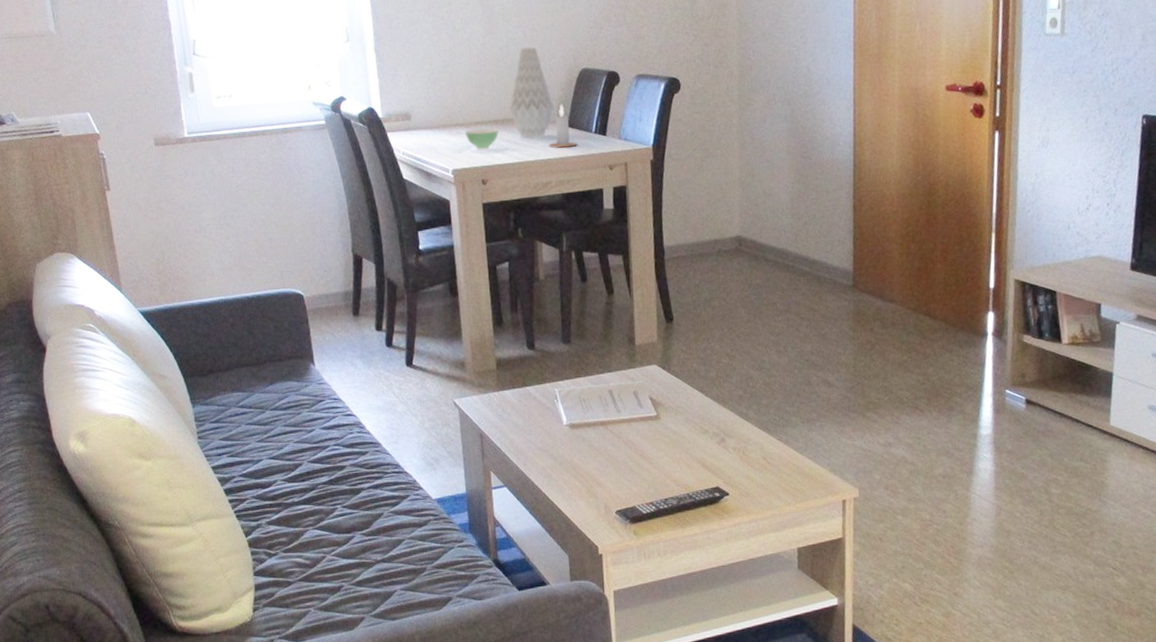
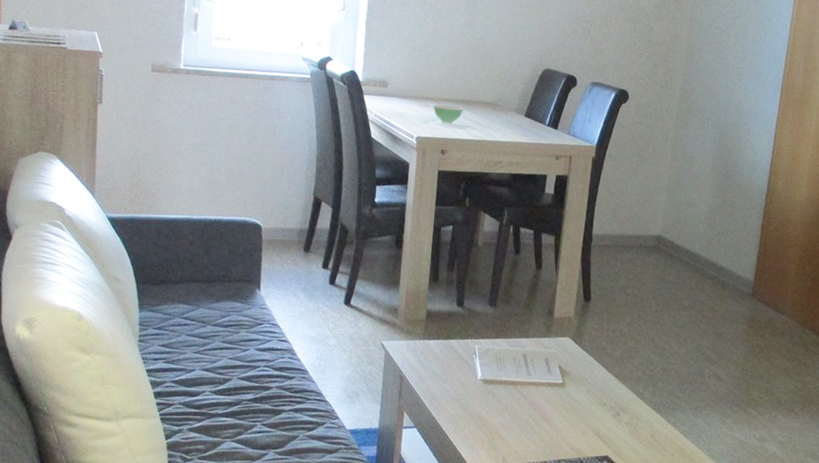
vase: present [508,47,554,139] -> none [475,42,516,122]
candle: present [548,104,577,148] -> none [505,96,531,135]

